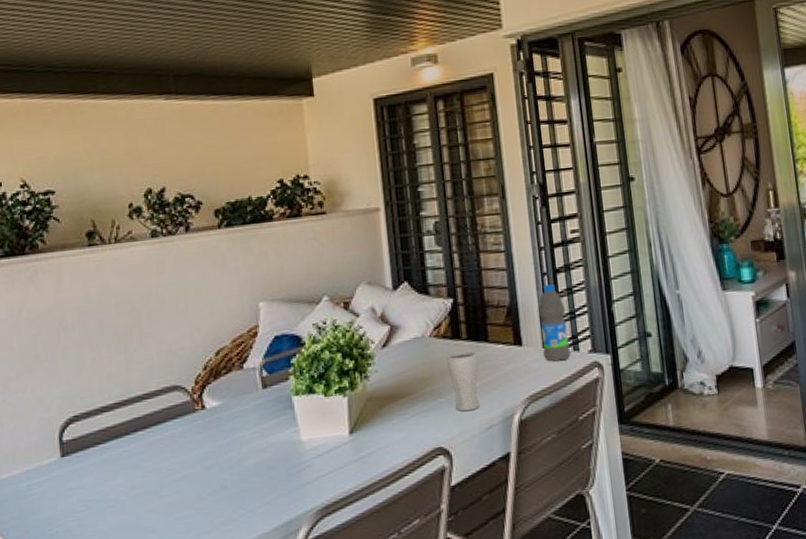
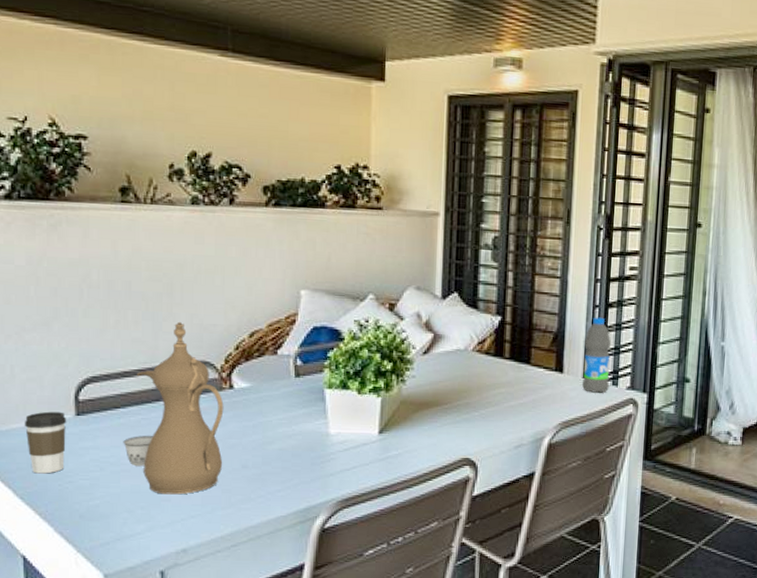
coffee cup: none [14,455,54,521] -> present [24,411,67,474]
teapot: none [106,350,203,526] -> present [123,321,224,495]
drinking glass: present [446,351,480,412] -> none [485,370,517,428]

